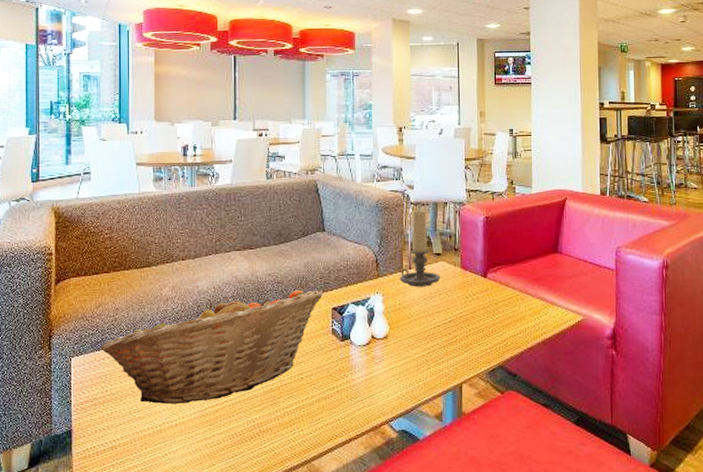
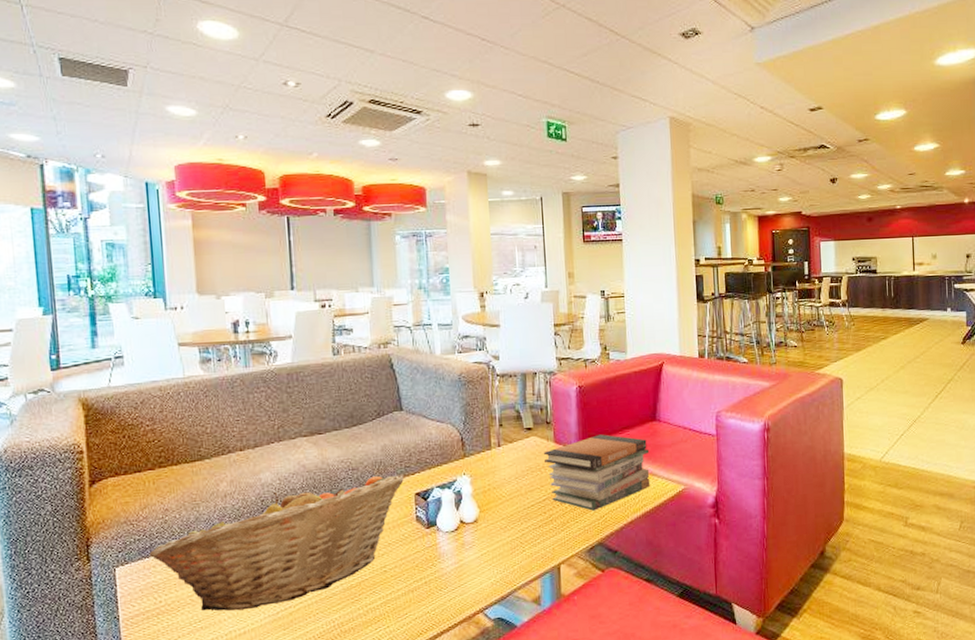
candle holder: present [400,209,440,287] -> none [488,381,532,466]
book stack: none [451,263,551,335] -> present [544,434,651,511]

